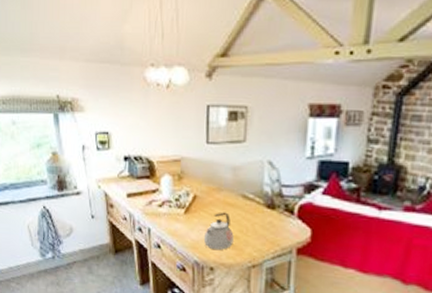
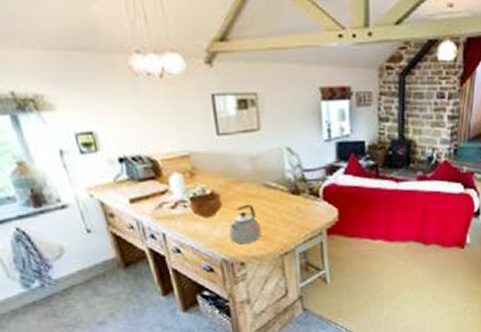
bowl: none [173,196,202,220] -> present [188,192,223,218]

